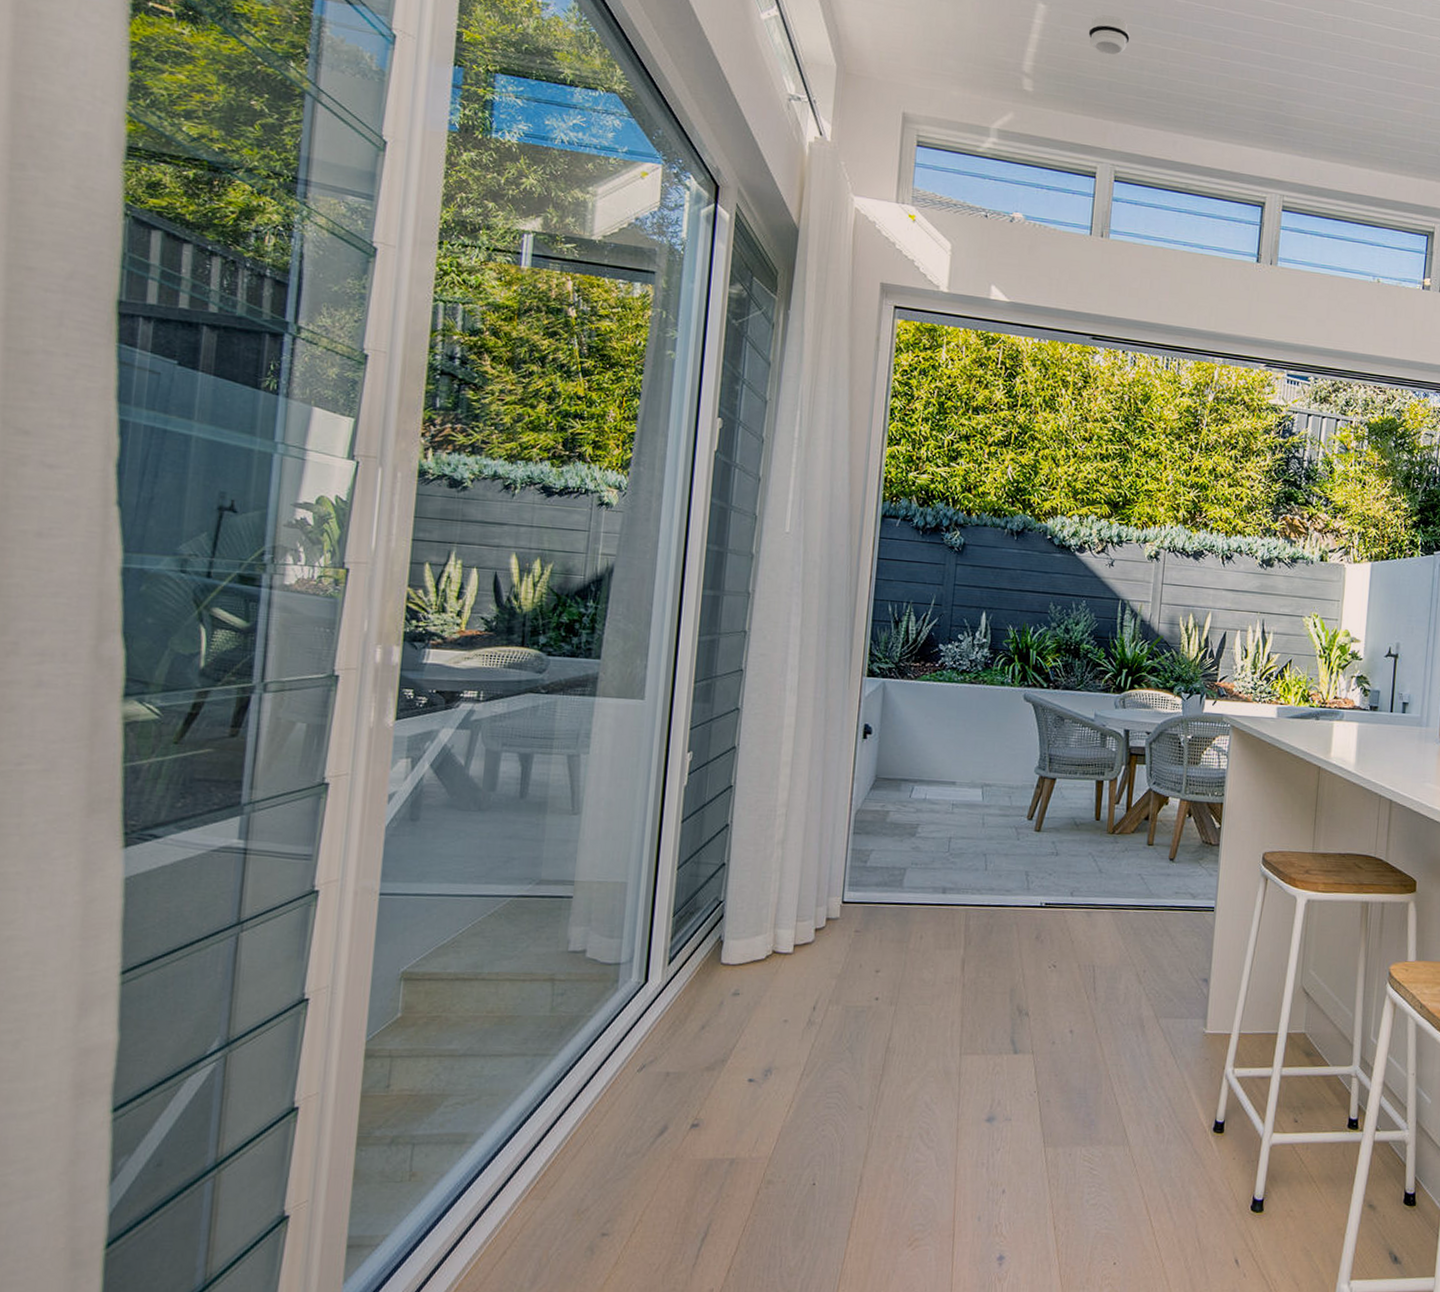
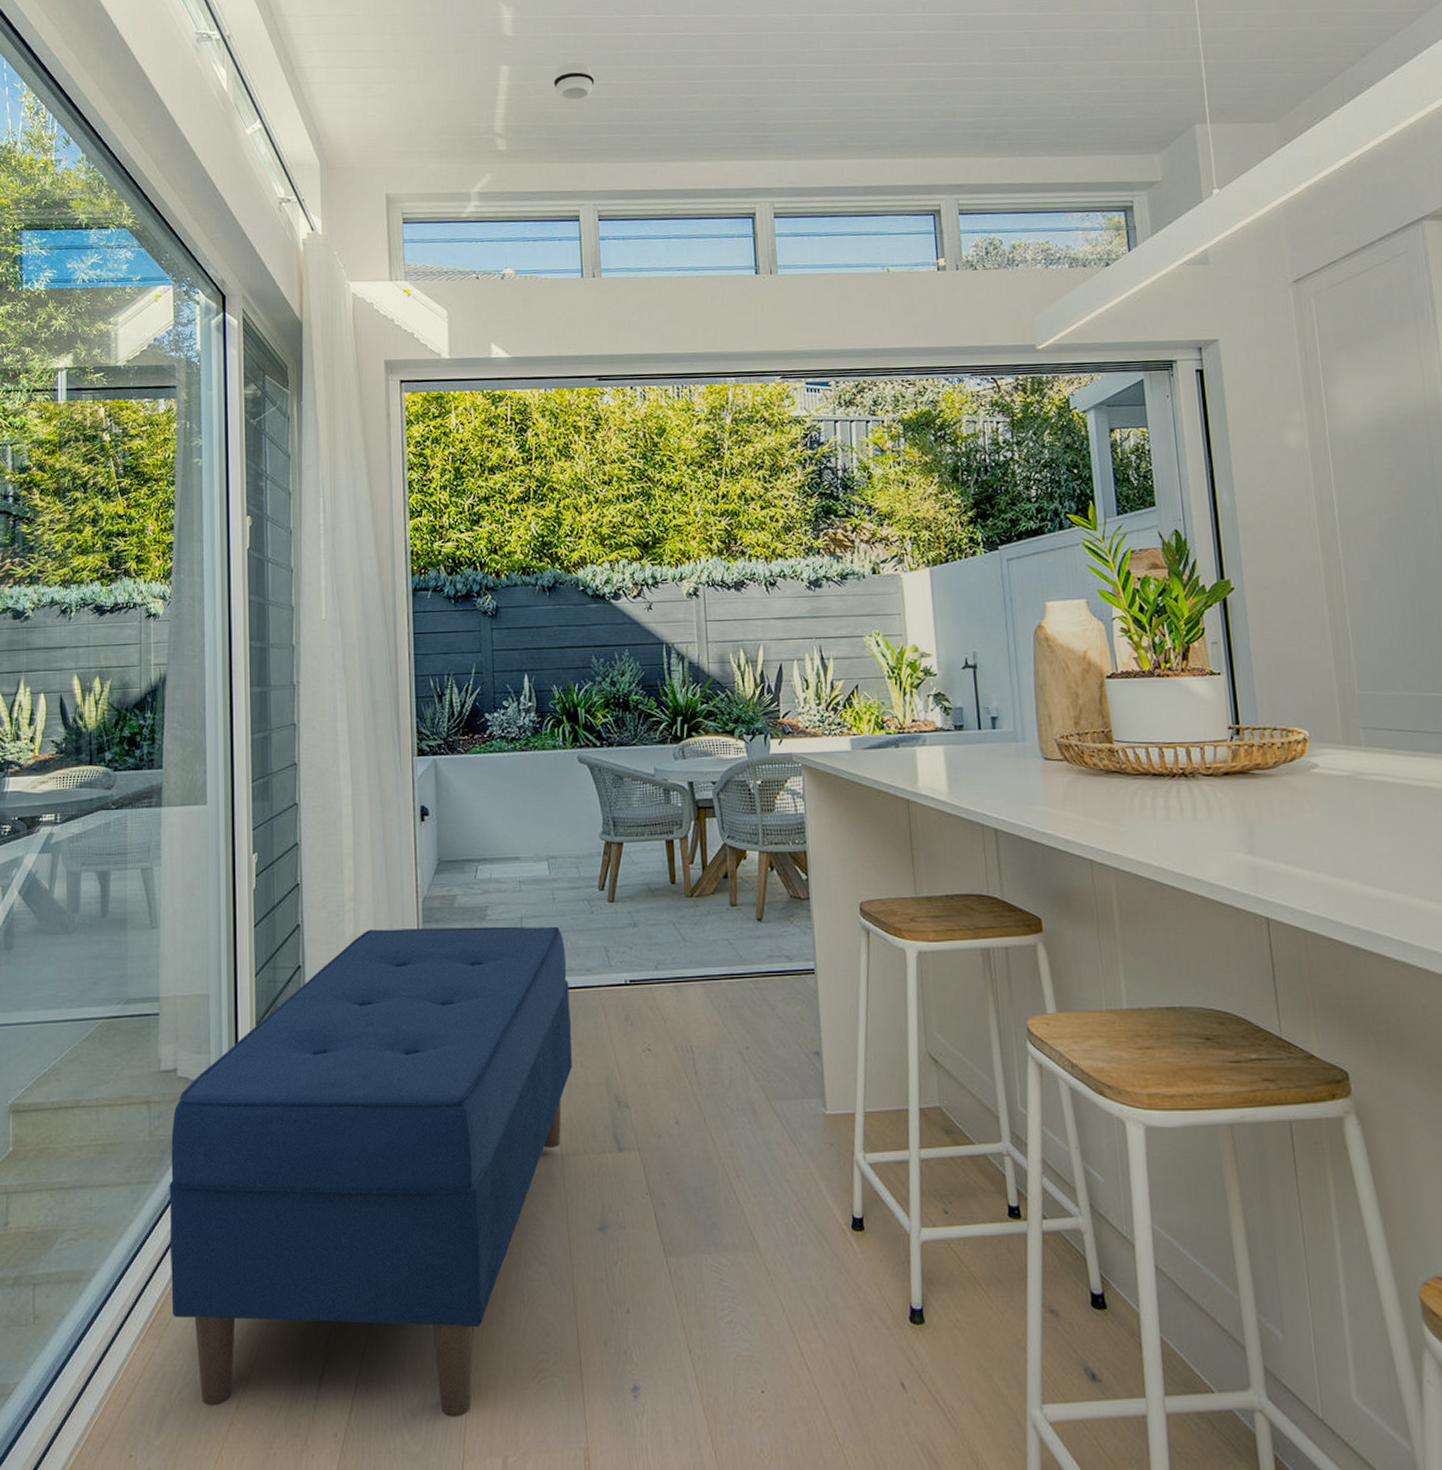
bench: none [558,835,989,1278] -> present [169,926,572,1417]

